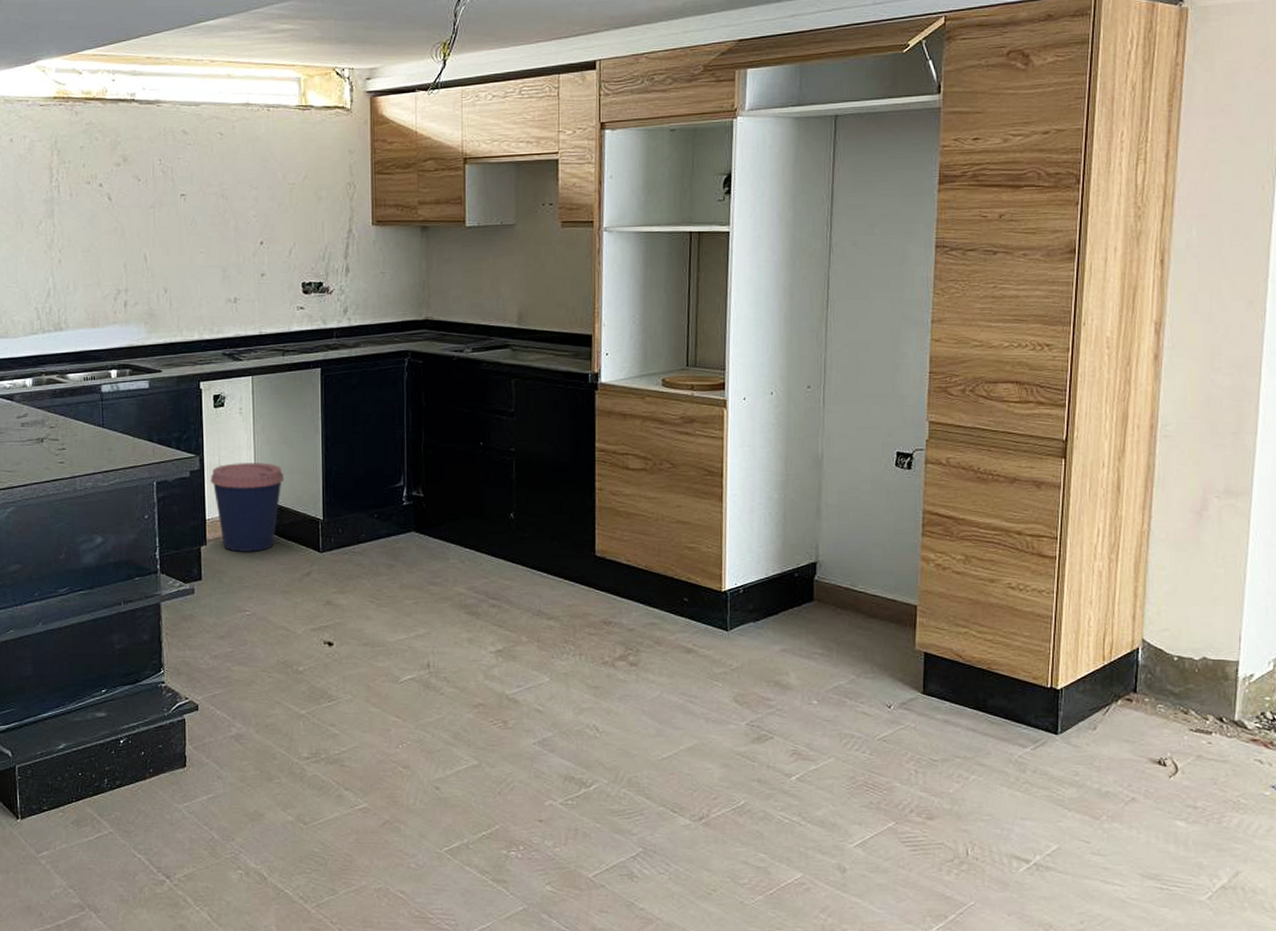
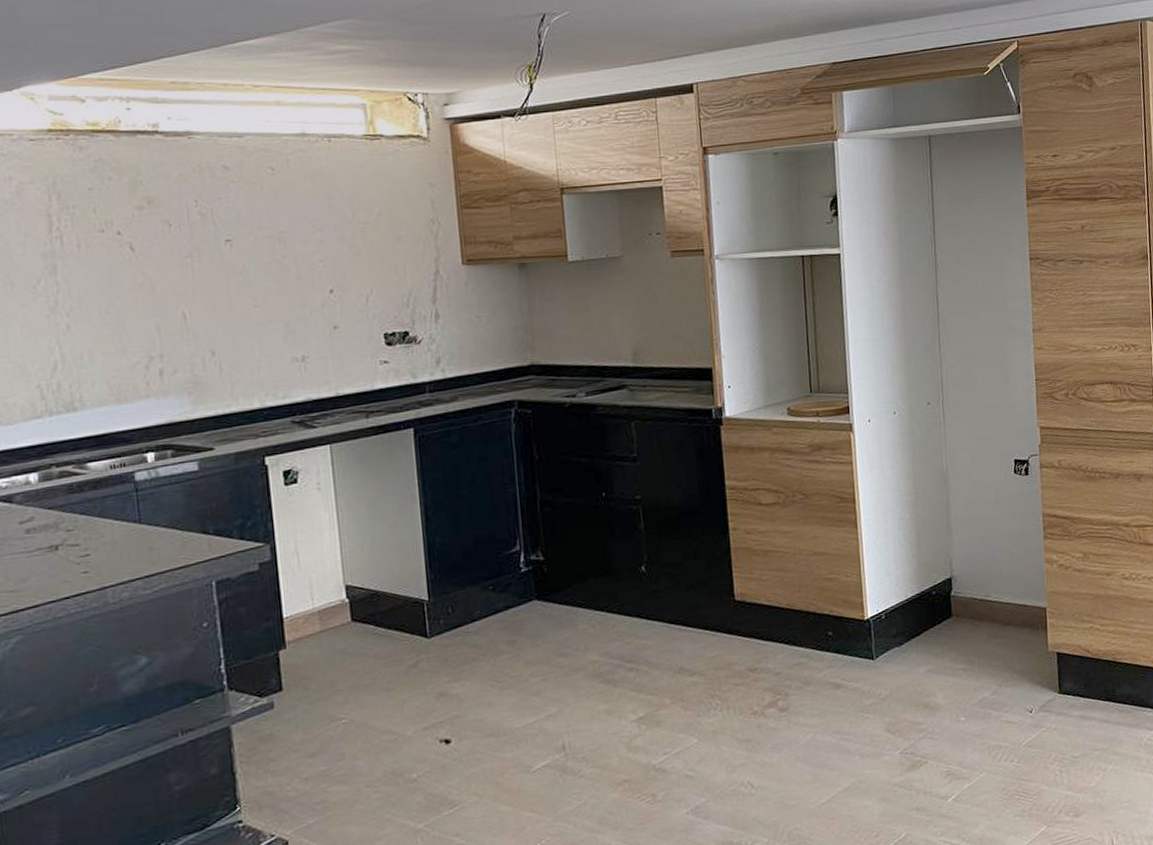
coffee cup: present [210,463,285,552] -> none [285,543,379,651]

